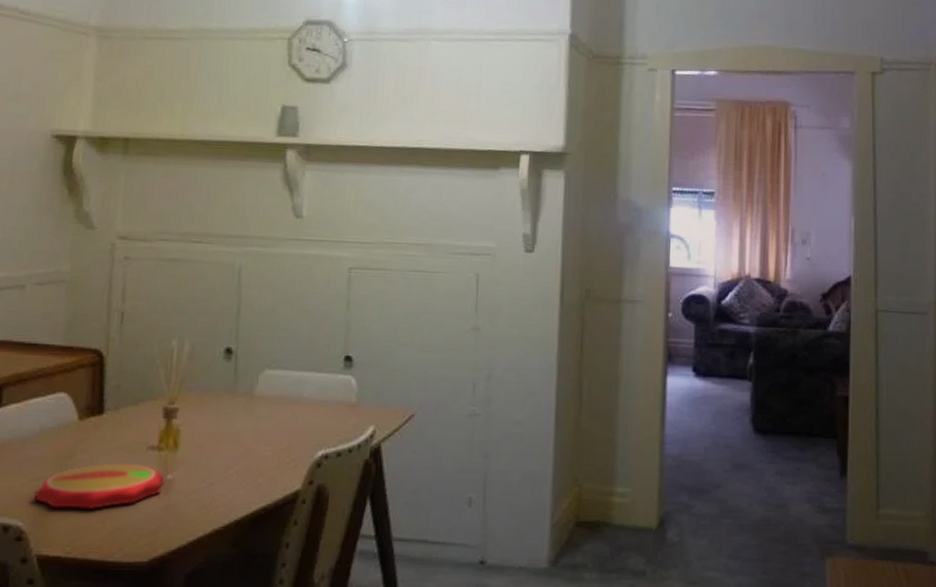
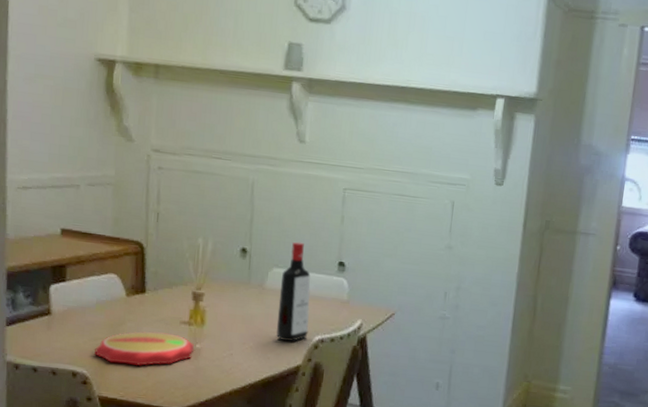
liquor bottle: none [269,335,311,461] -> present [276,241,311,342]

